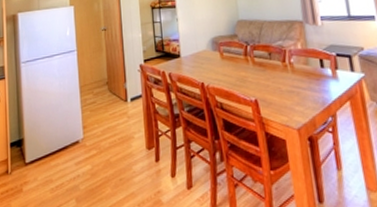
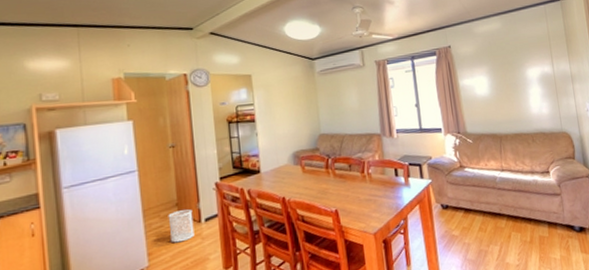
wastebasket: none [100,88,122,119] -> present [168,209,195,243]

